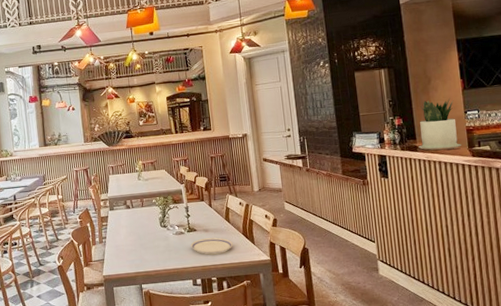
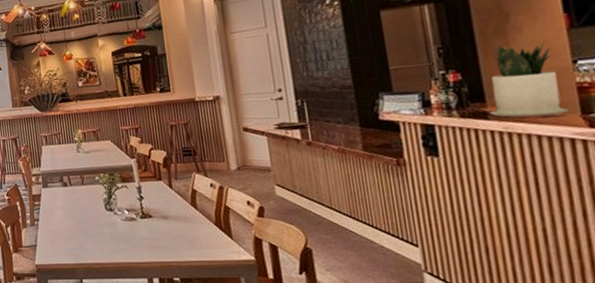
plate: present [190,237,233,255] -> none [144,227,202,248]

